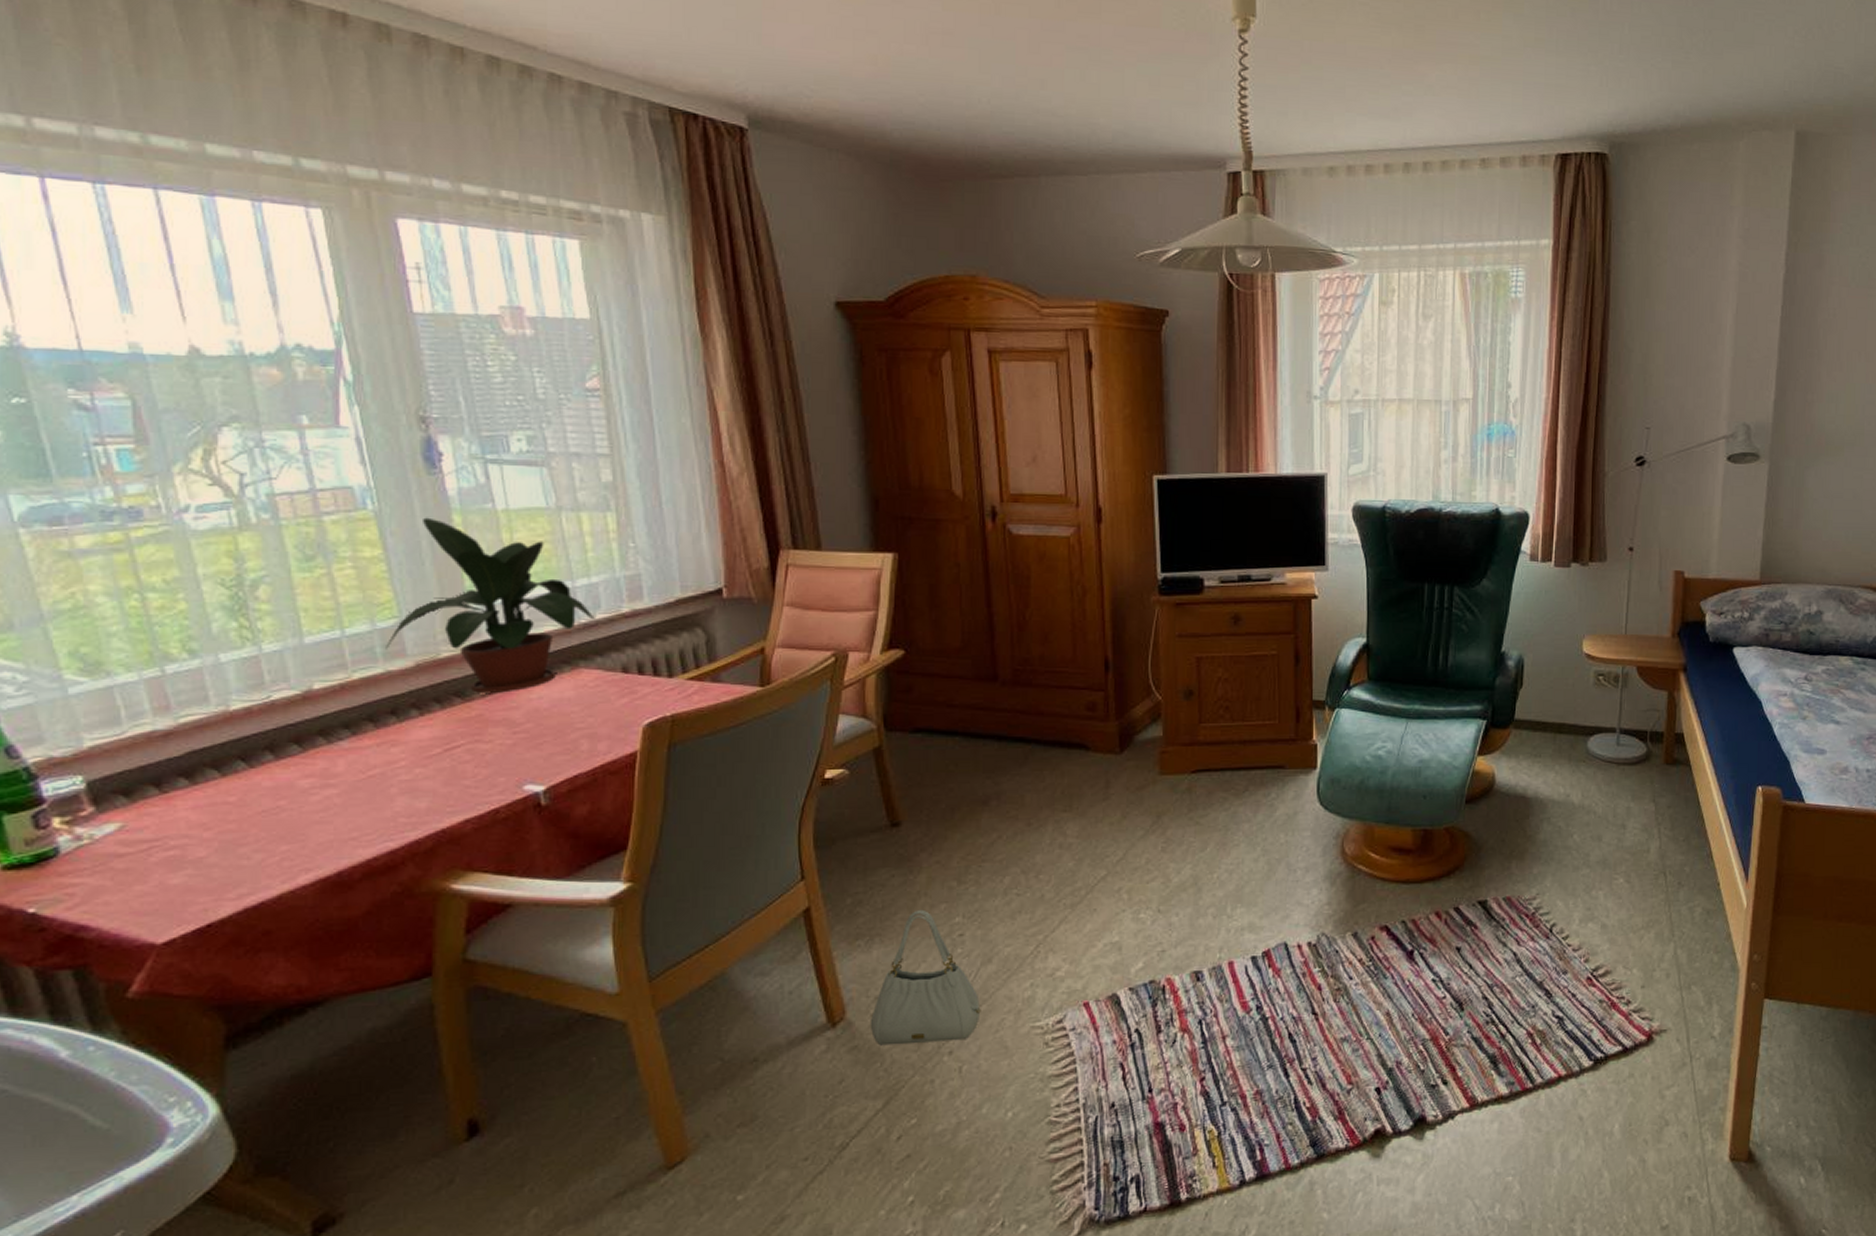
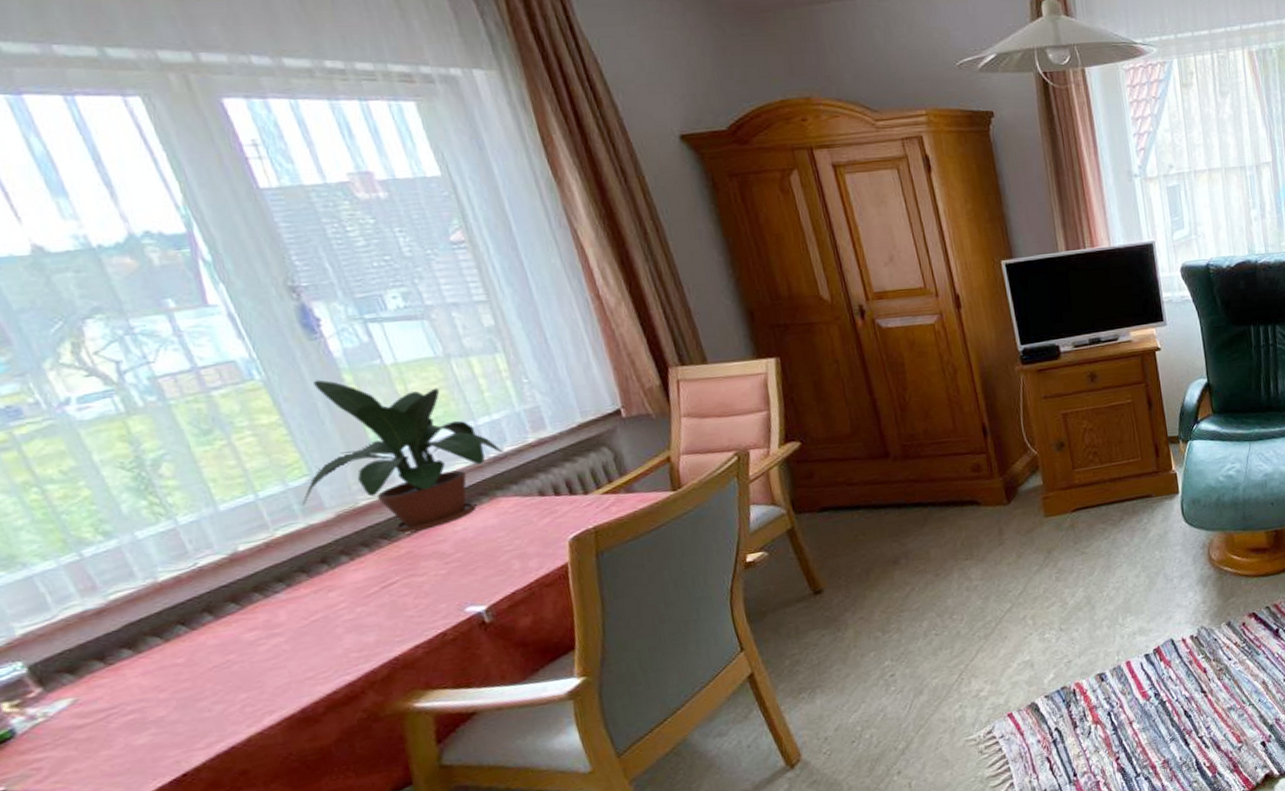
handbag: present [870,909,981,1046] -> none [824,659,920,777]

